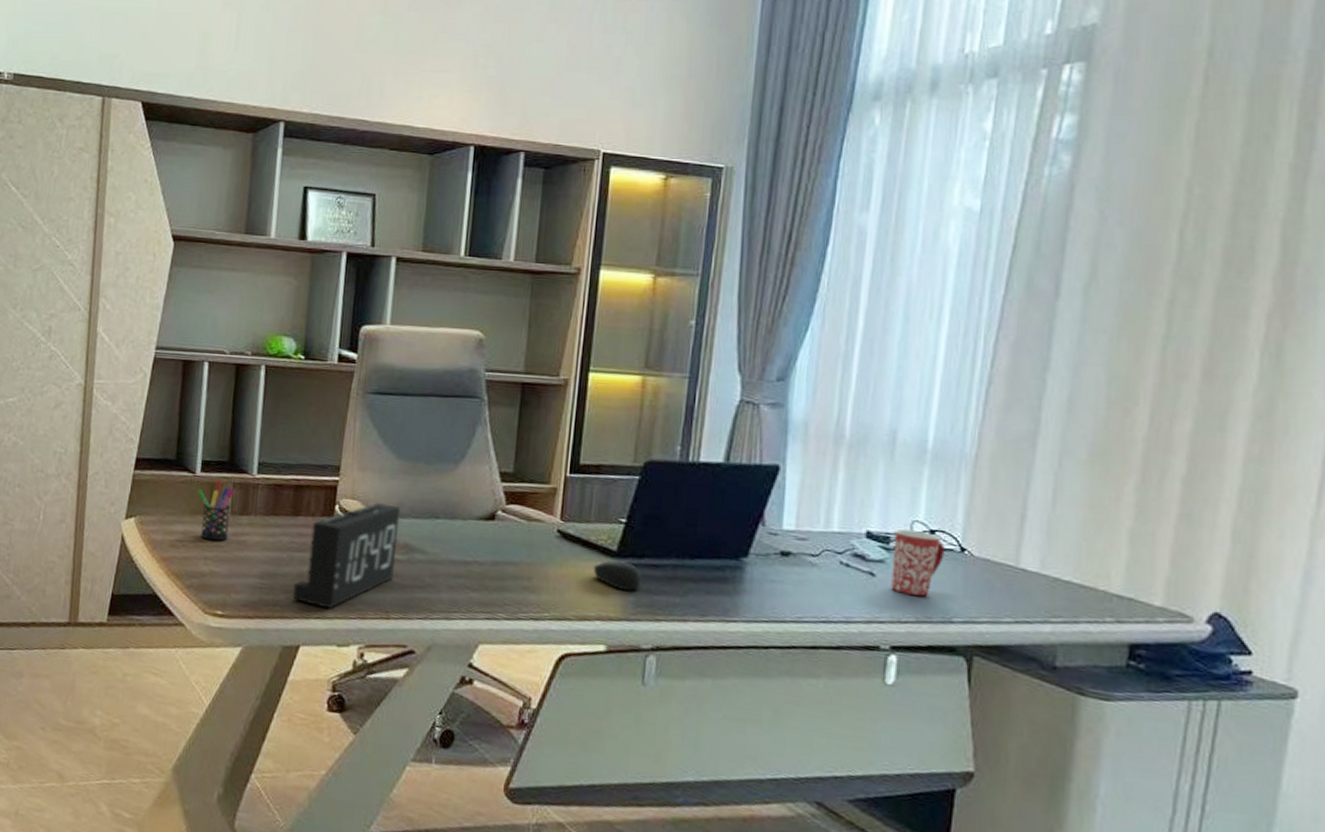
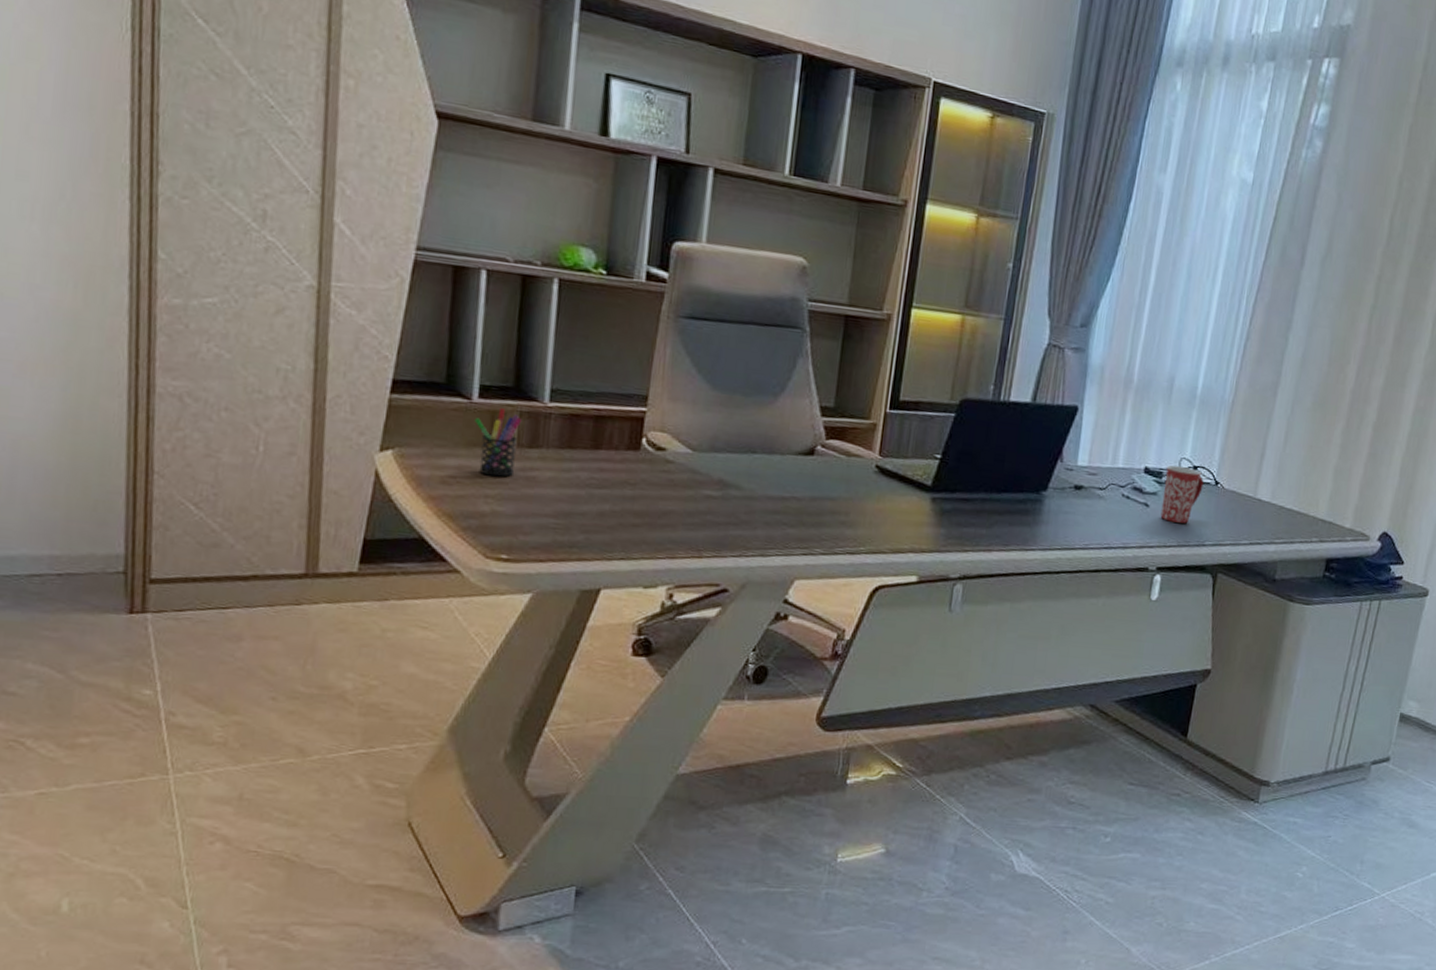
alarm clock: present [293,502,401,609] -> none [593,435,715,549]
computer mouse: present [593,560,642,591] -> none [908,495,953,524]

